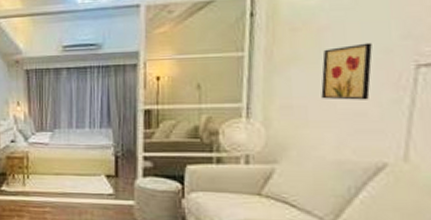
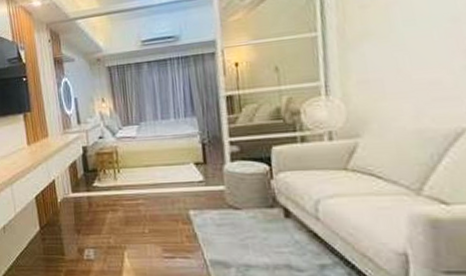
wall art: present [321,42,372,100] -> none [393,13,442,71]

